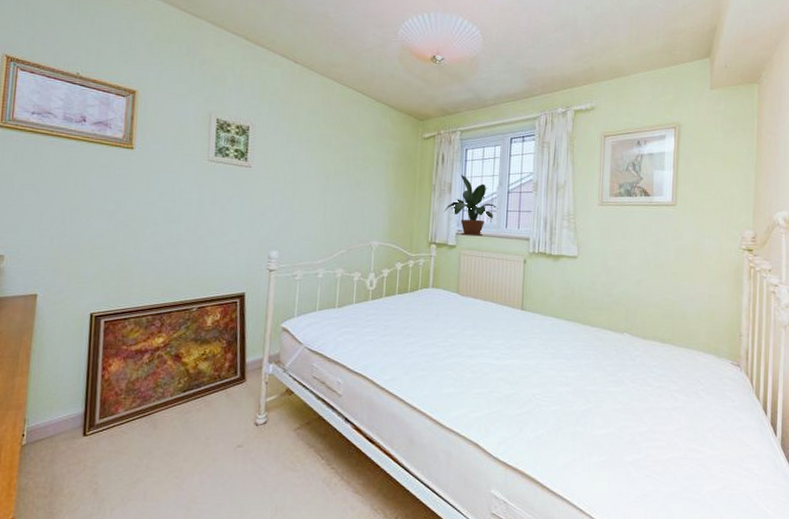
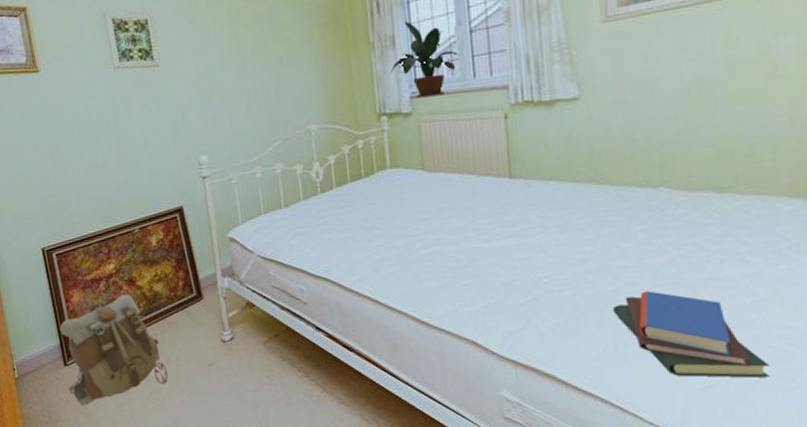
backpack: none [81,369,193,480] -> present [59,294,168,406]
book: none [583,413,684,490] -> present [612,291,770,378]

